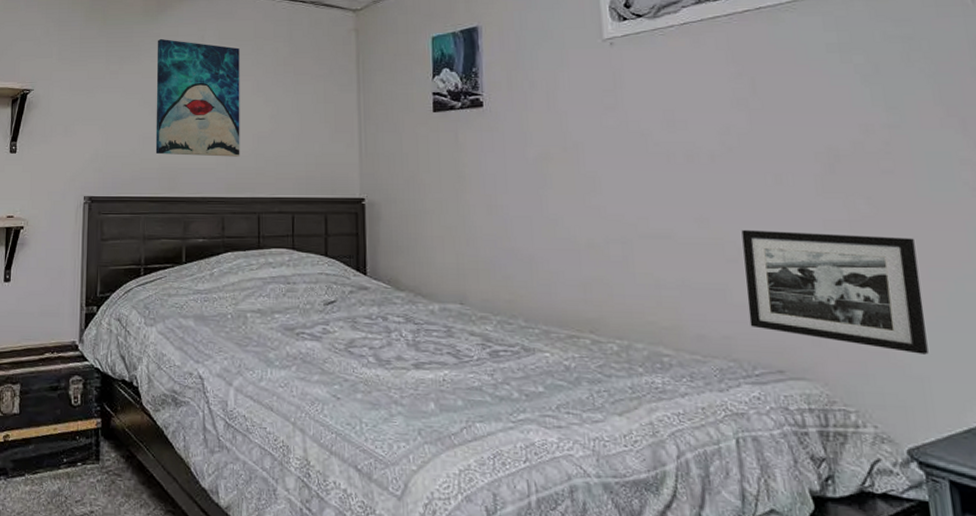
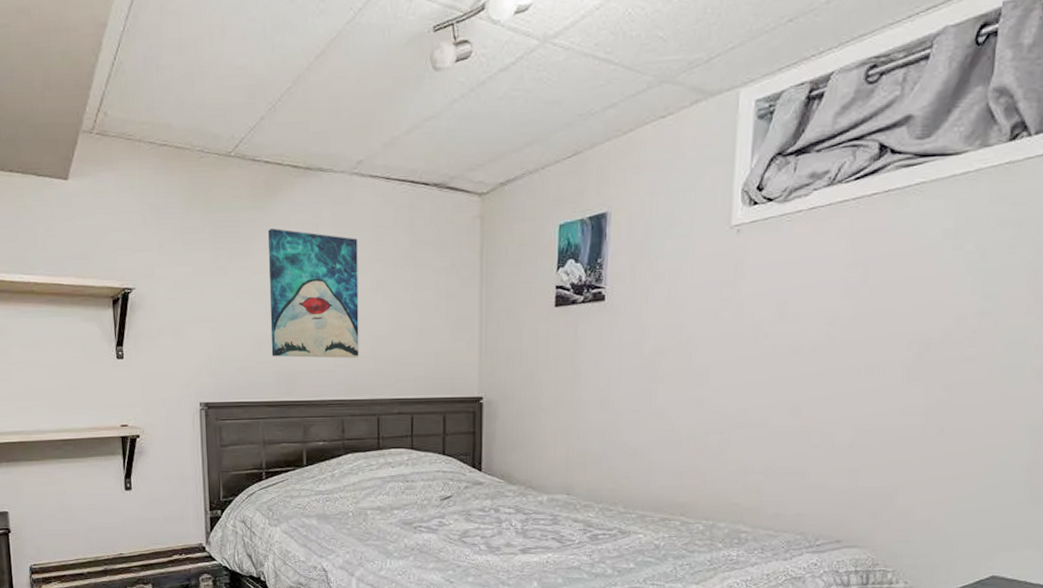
picture frame: present [741,229,929,355] -> none [820,417,976,522]

